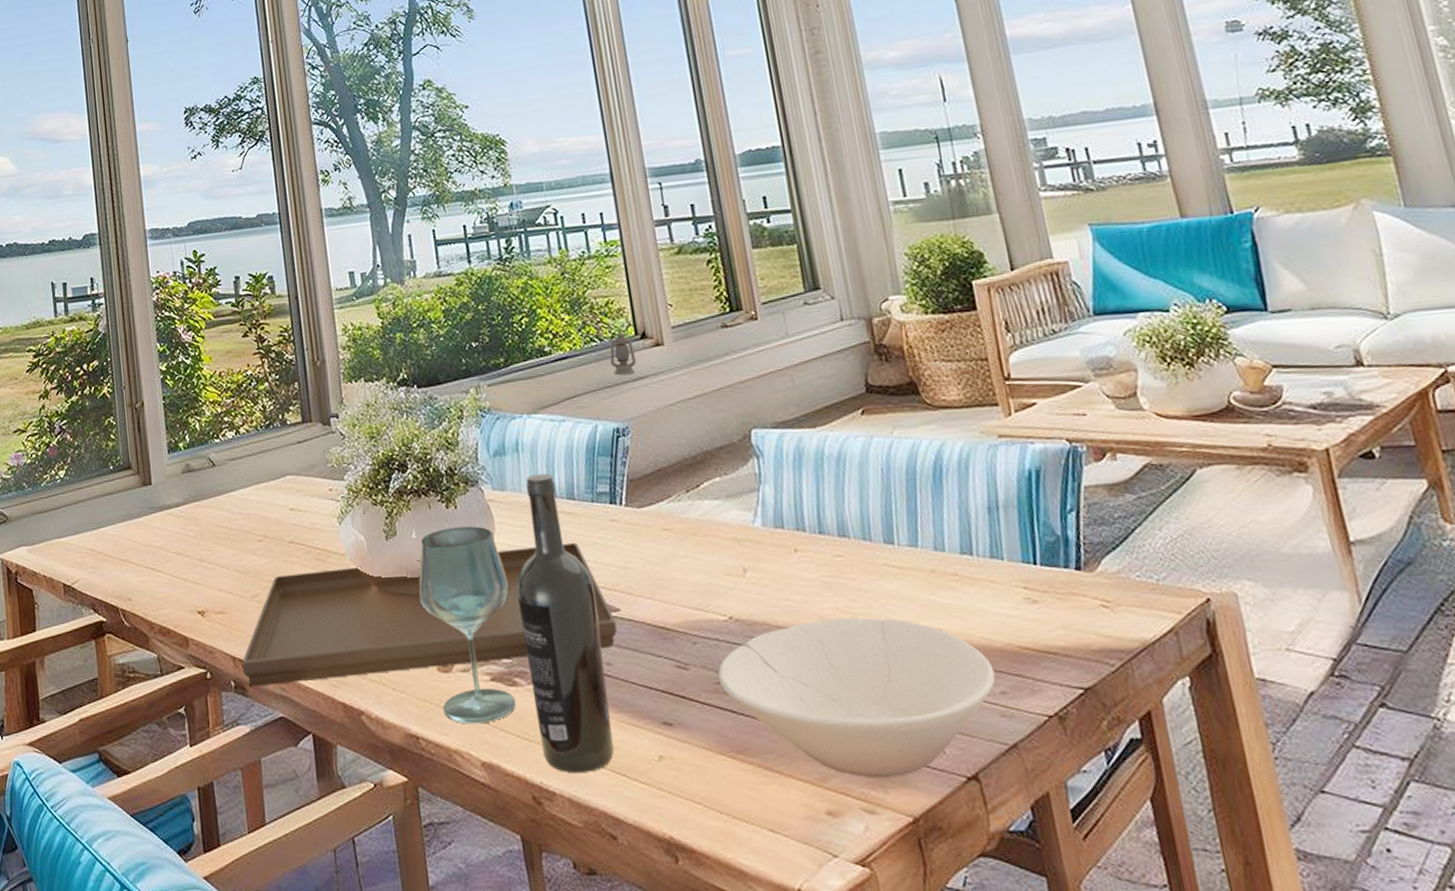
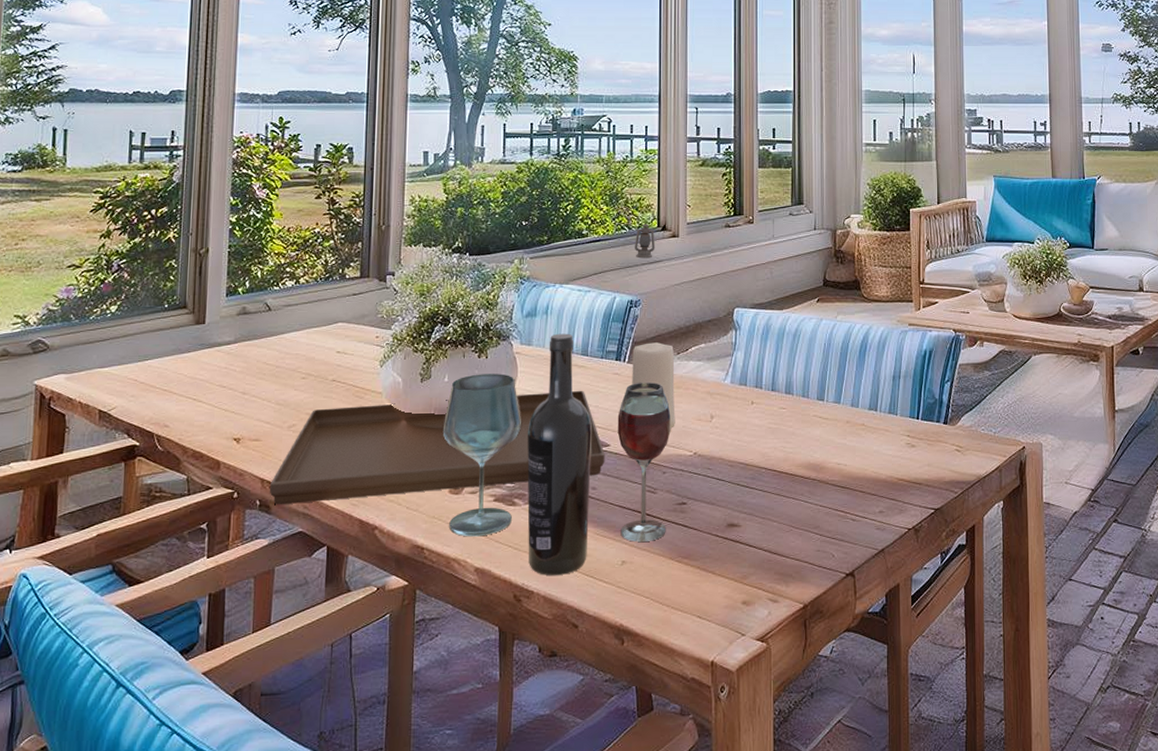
wineglass: none [623,529,710,731] -> present [617,383,671,542]
candle: none [629,478,699,587] -> present [632,342,675,429]
bowl: present [717,617,996,779] -> none [678,454,878,576]

